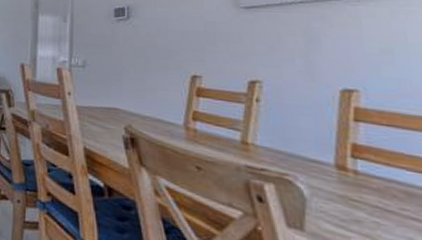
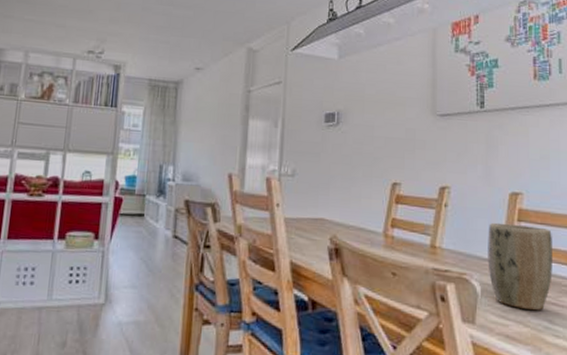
plant pot: none [314,120,410,225] -> present [488,222,553,311]

